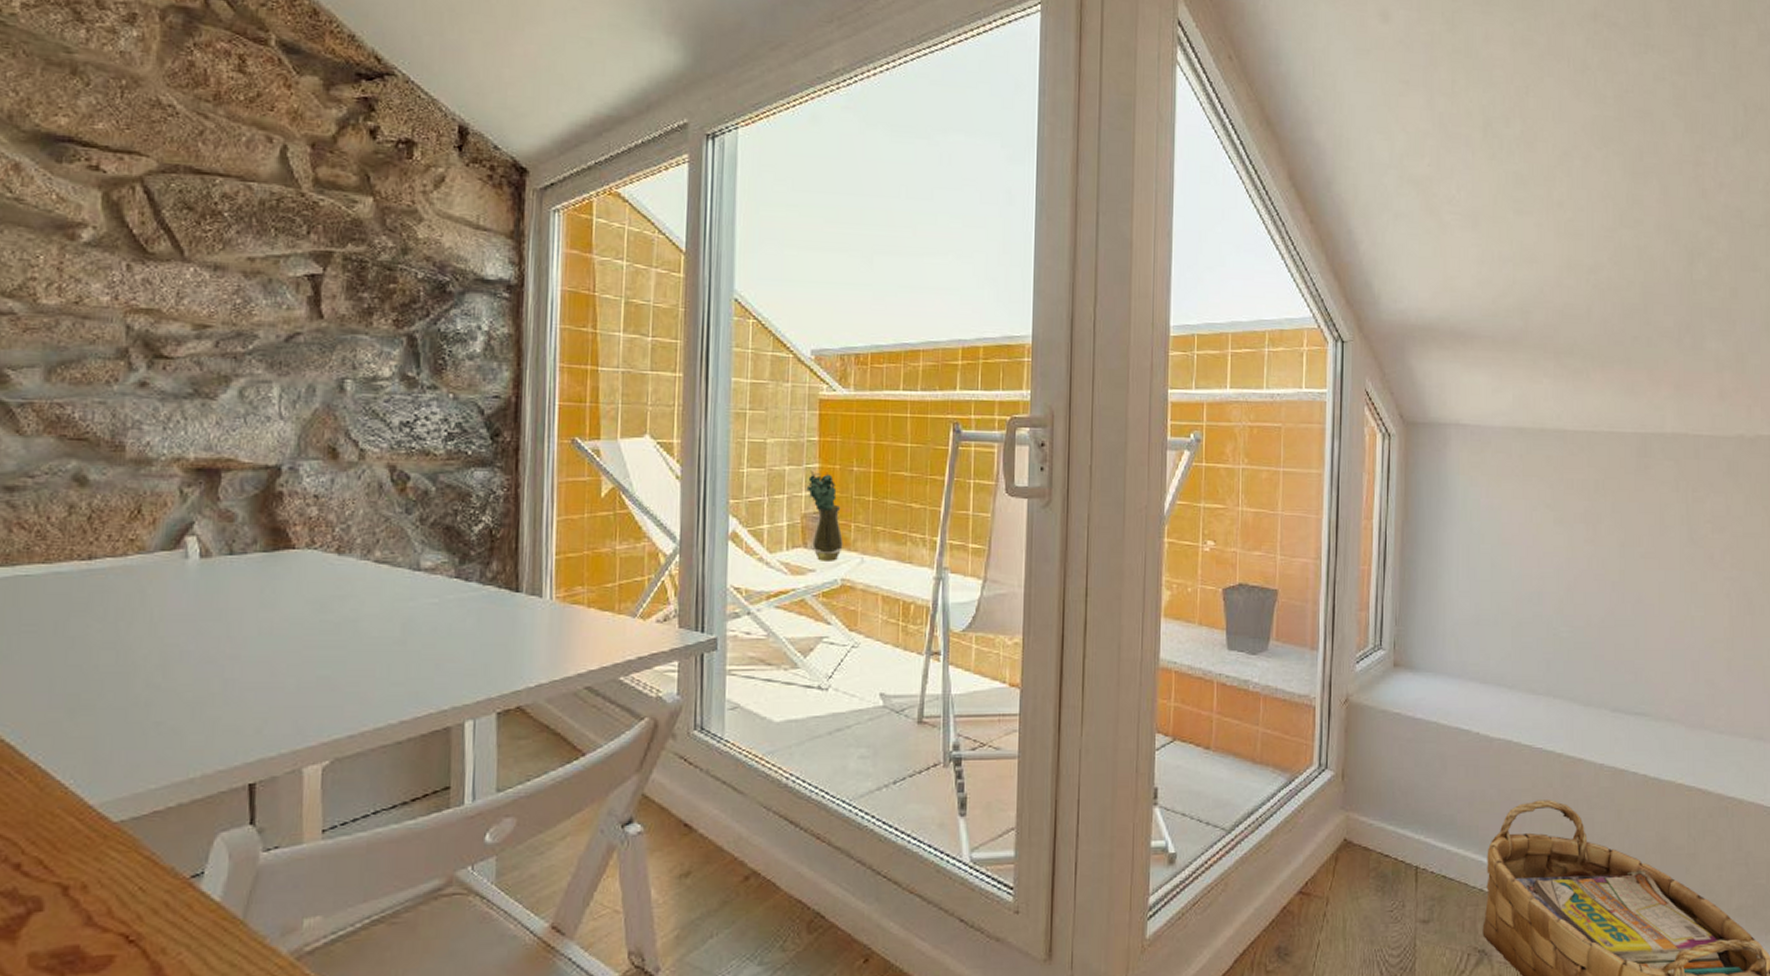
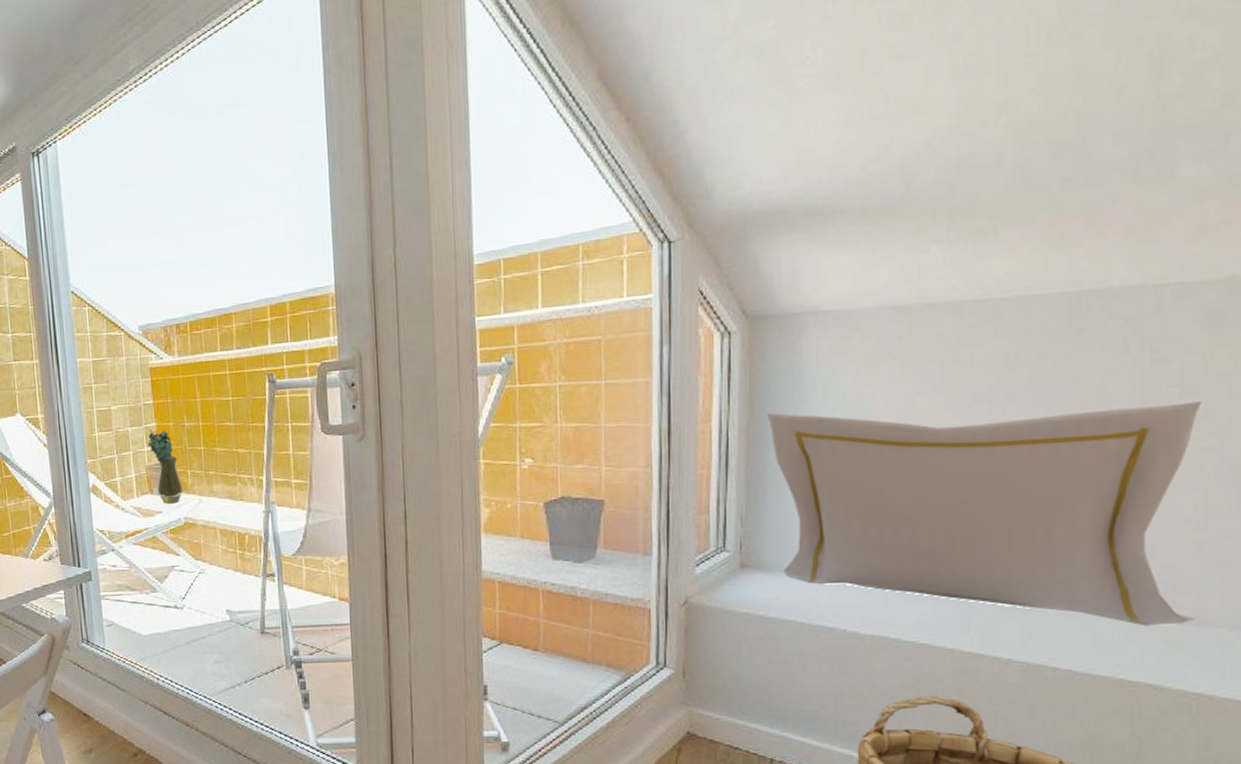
cushion: none [1418,515,1728,735] -> present [767,402,1203,626]

